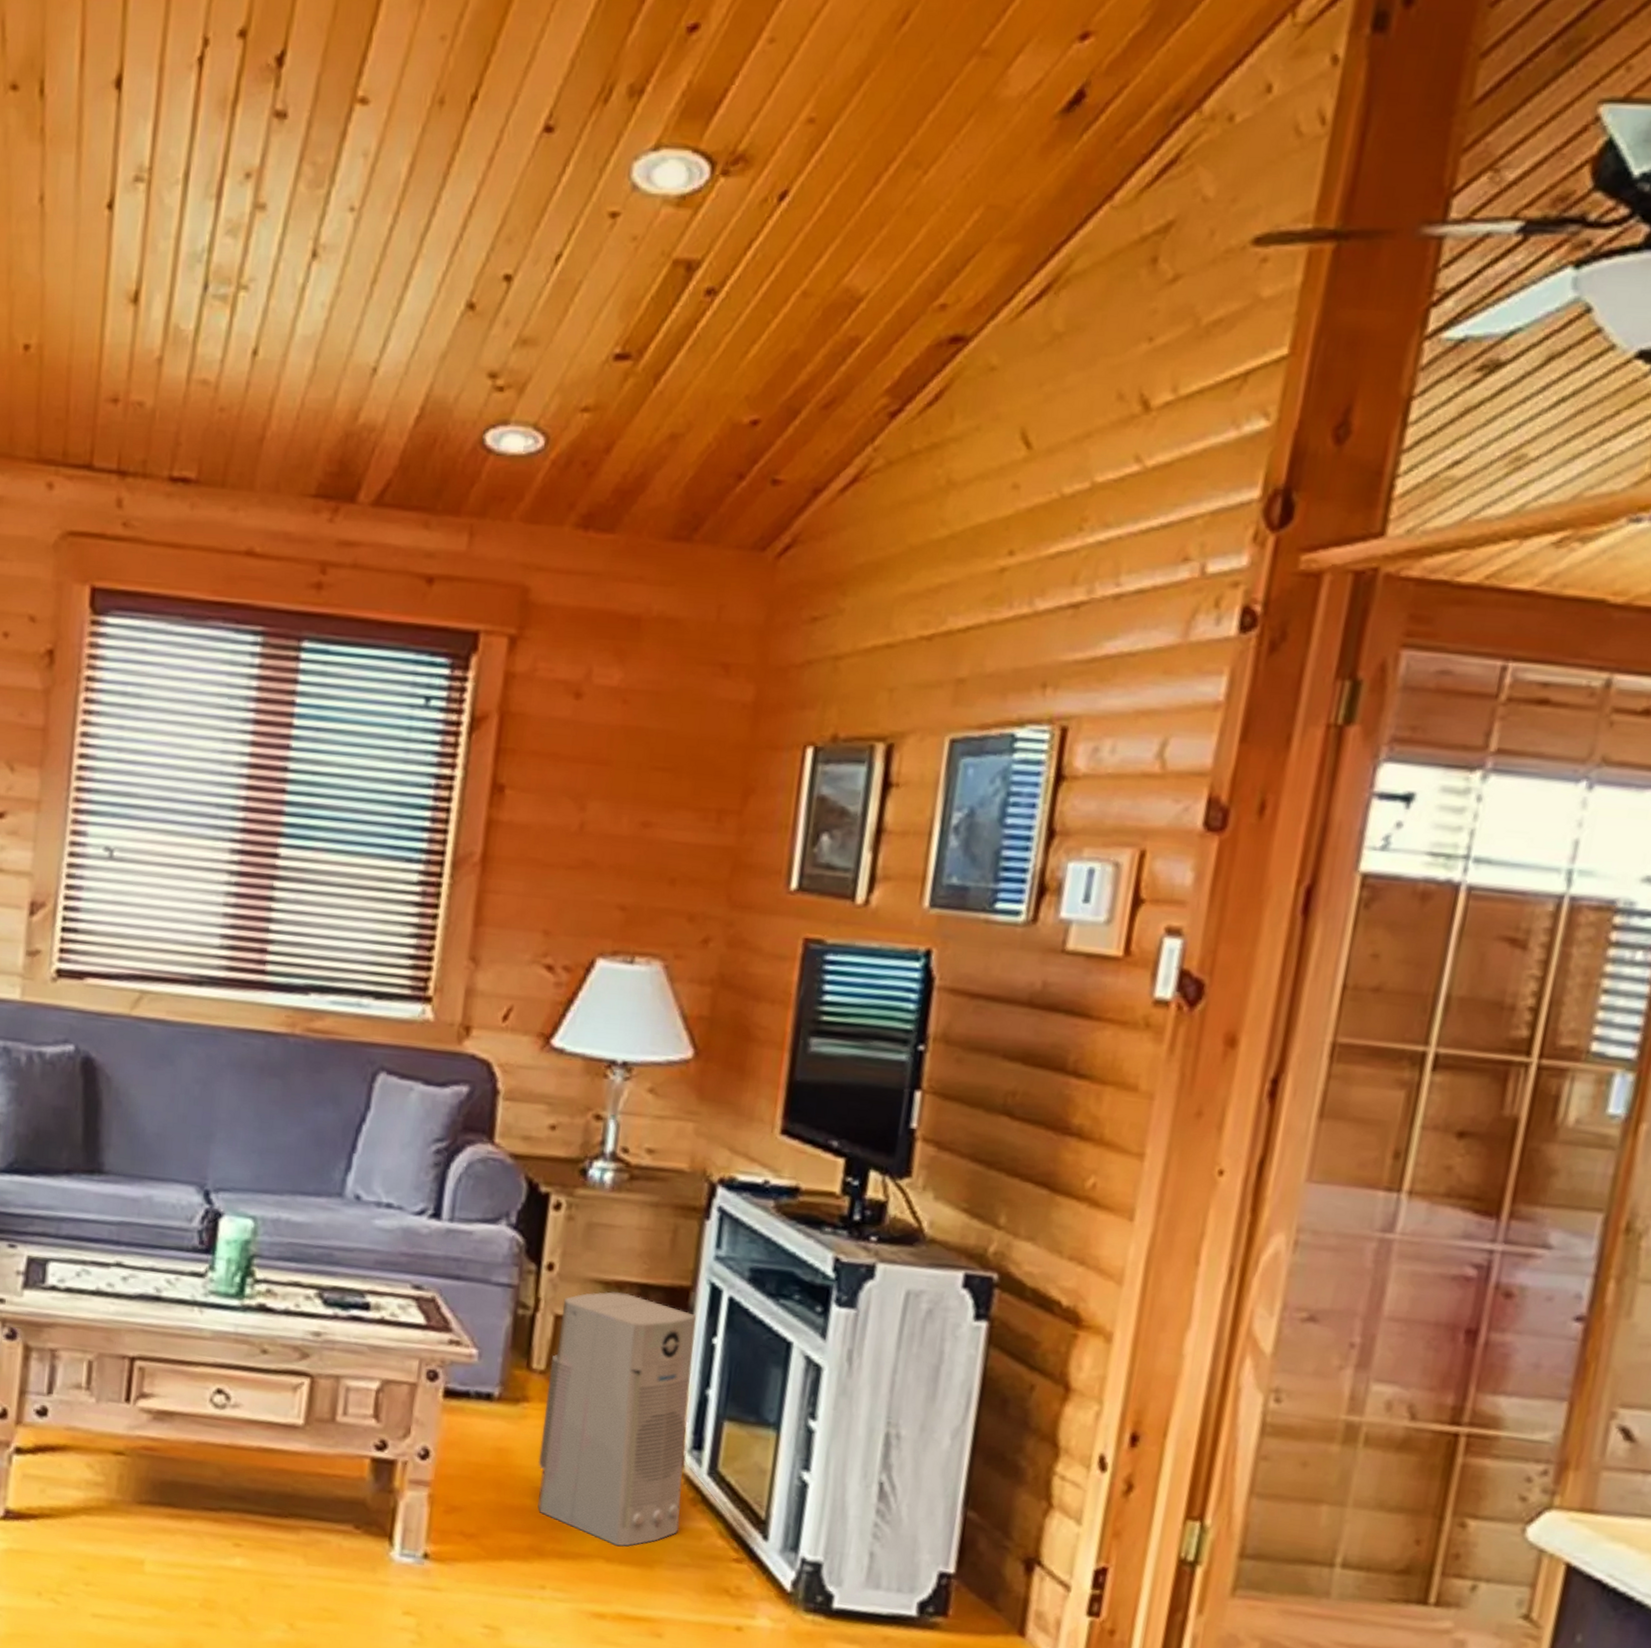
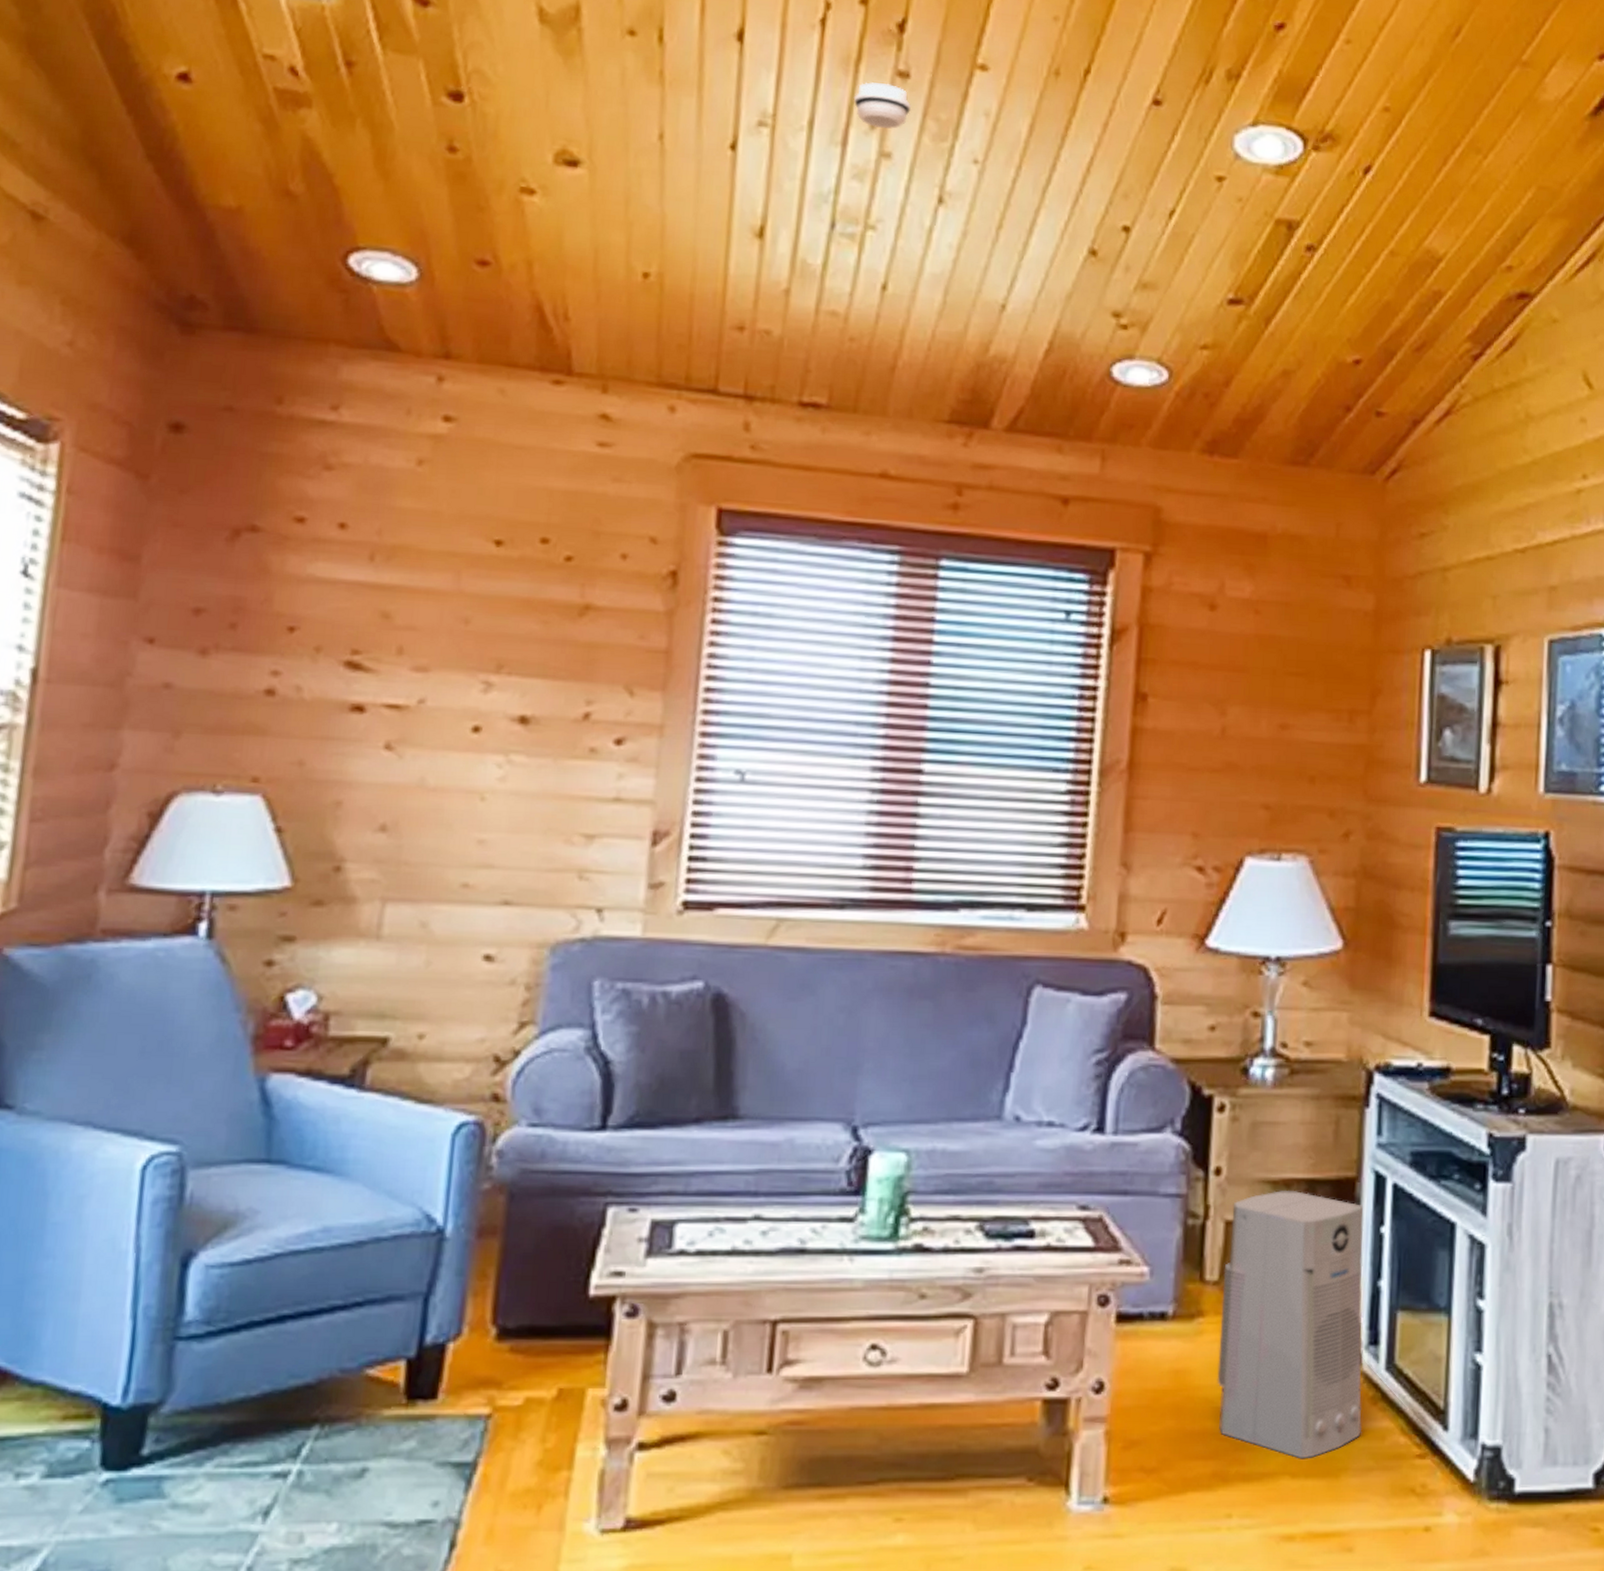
smoke detector: none [229,126,289,177] -> present [853,82,912,129]

